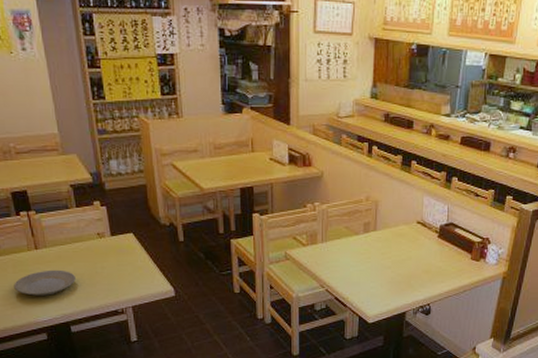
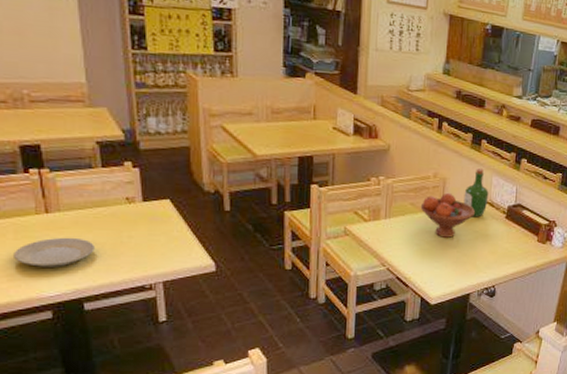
fruit bowl: none [354,215,407,258] -> present [420,192,475,238]
wine bottle: none [396,190,421,238] -> present [463,168,489,218]

